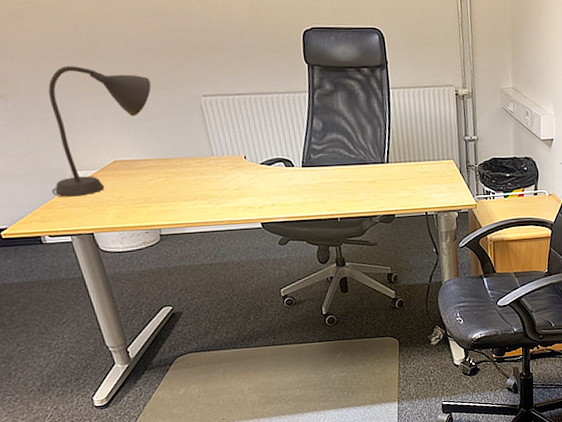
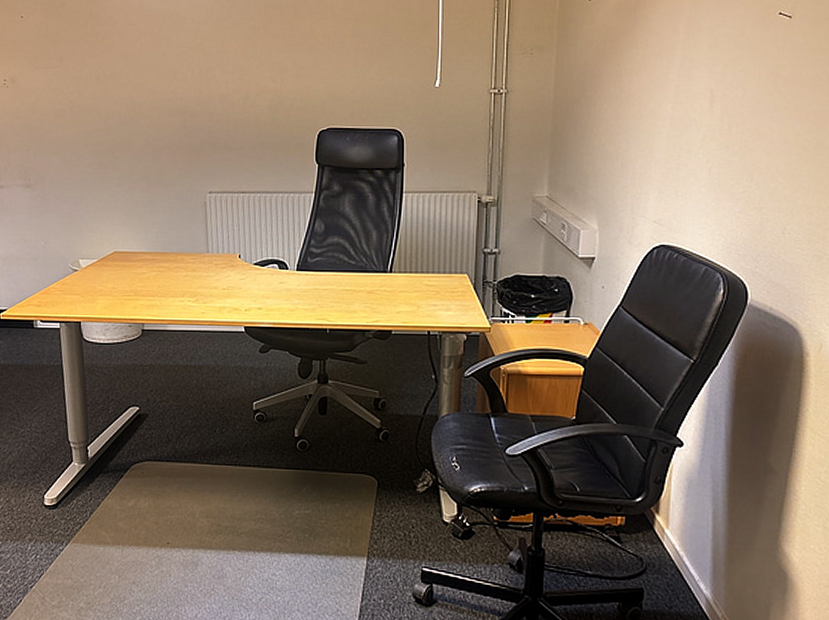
desk lamp: present [48,65,151,197] -> none [53,159,162,284]

